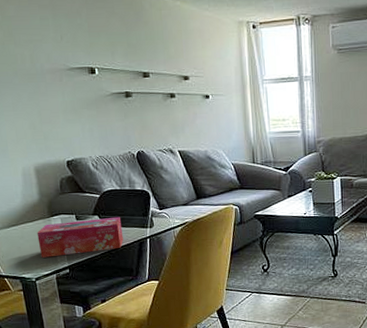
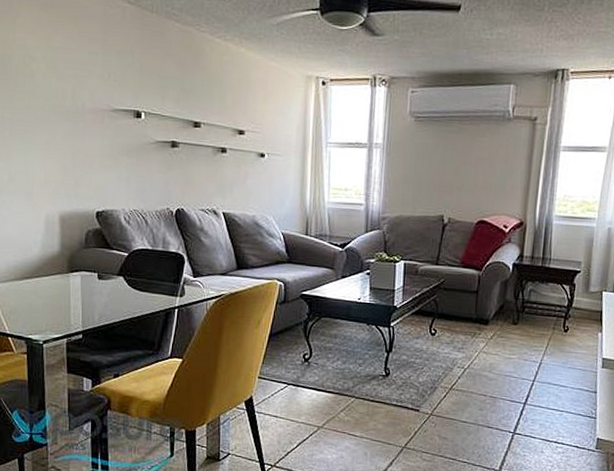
tissue box: present [37,216,123,258] -> none [52,280,149,319]

